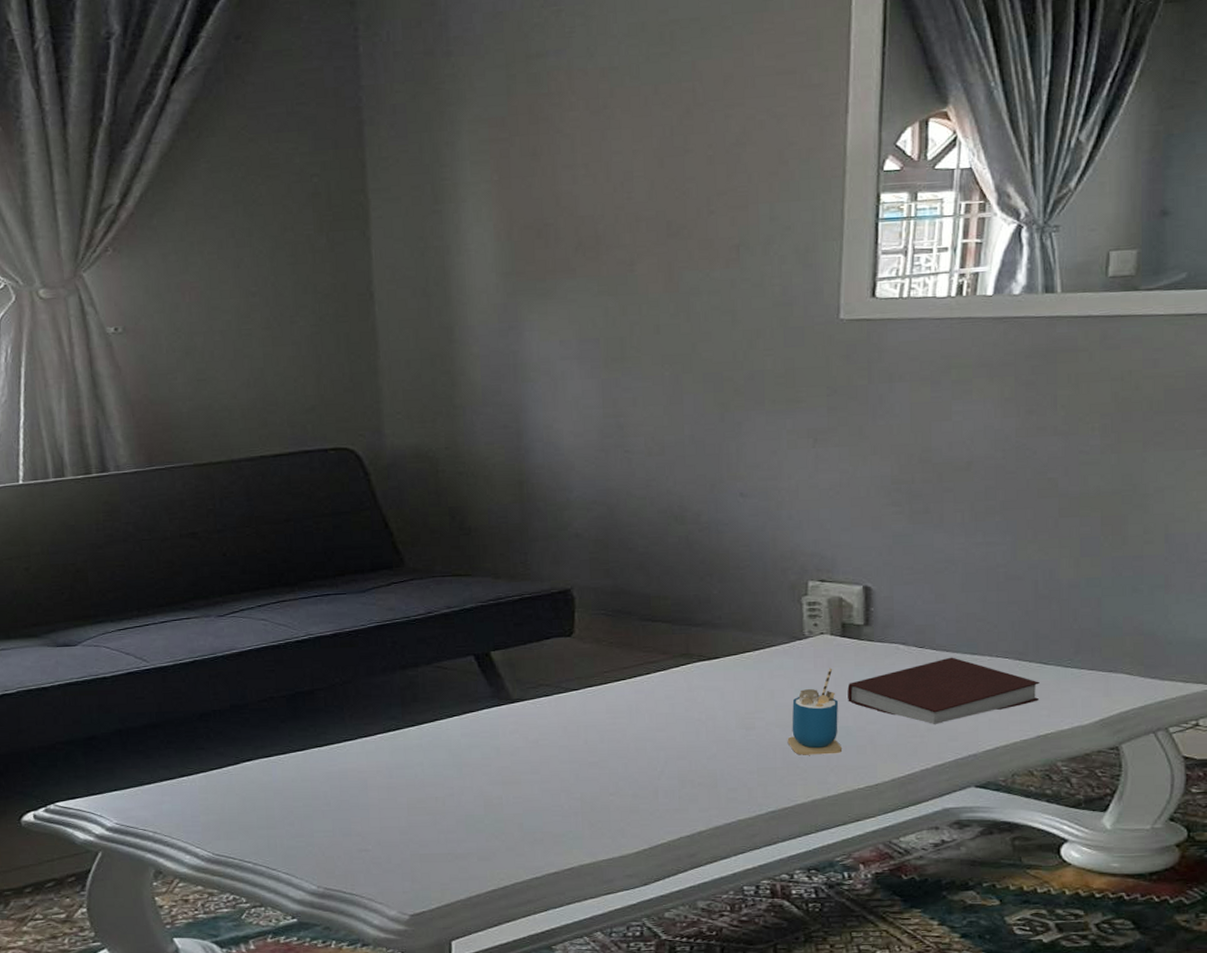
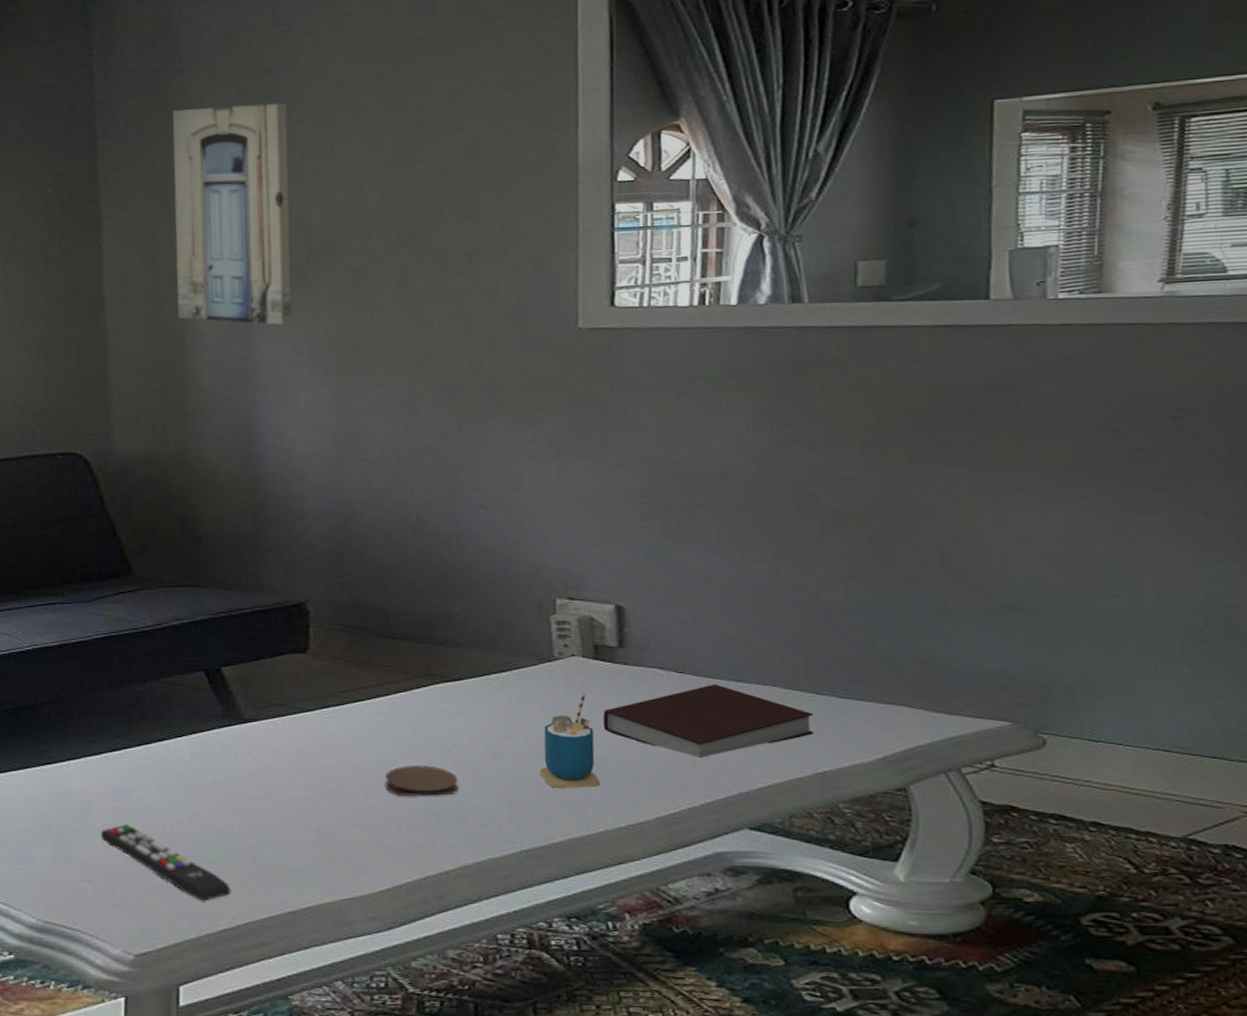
remote control: none [376,798,499,865] -> present [100,824,230,901]
wall art: none [441,88,561,319] -> present [172,103,292,326]
coaster: none [643,737,712,767] -> present [384,765,458,797]

